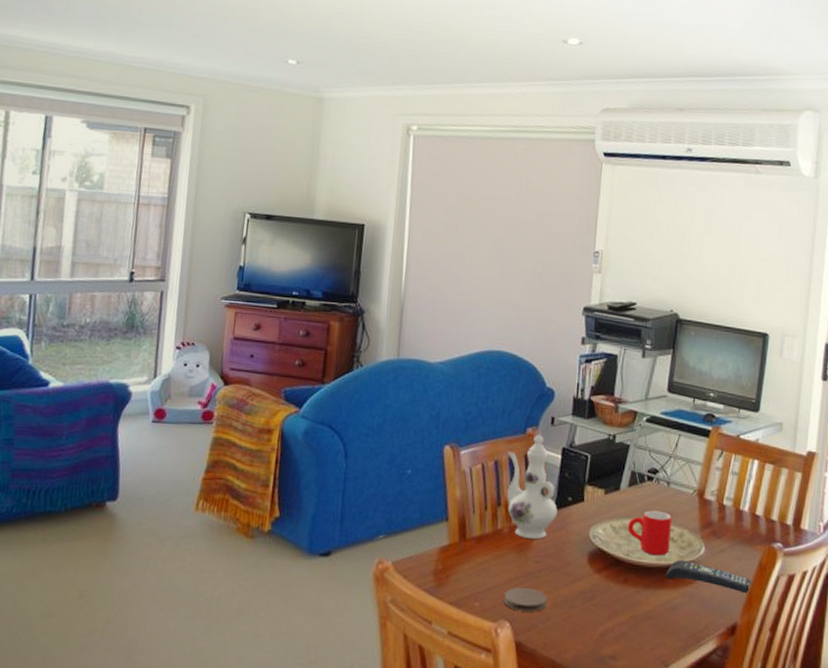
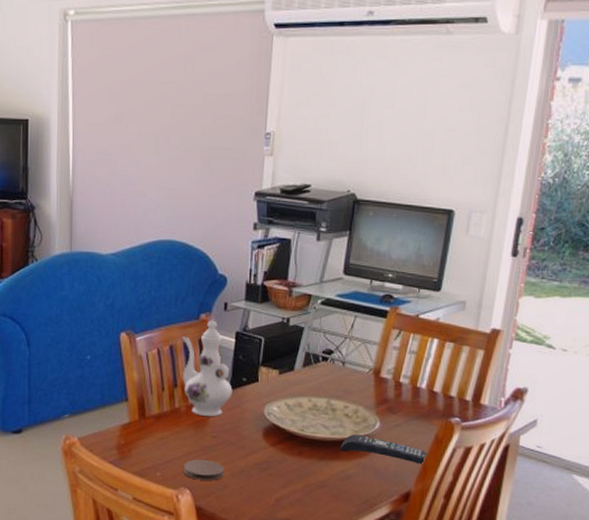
mug: present [628,510,672,556] -> none [302,389,346,431]

